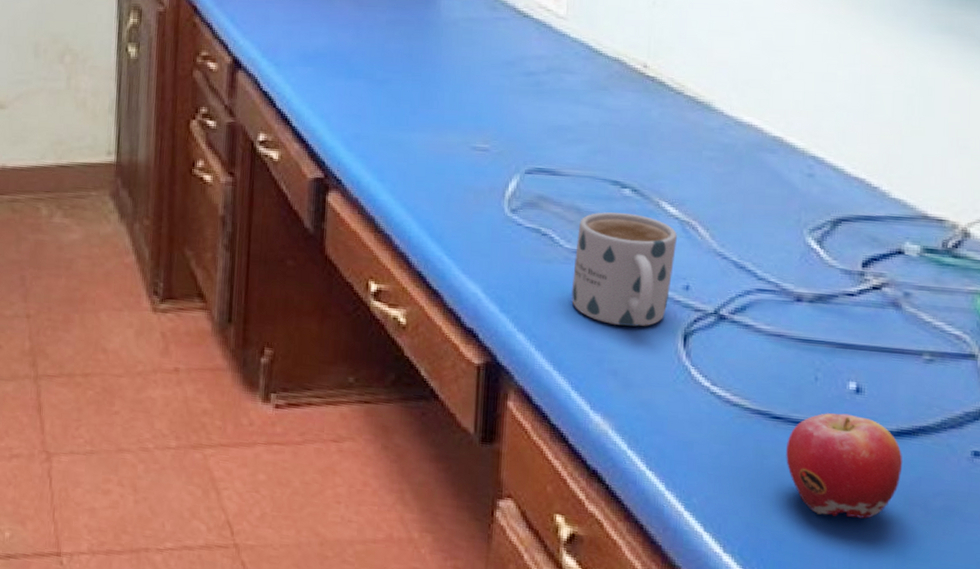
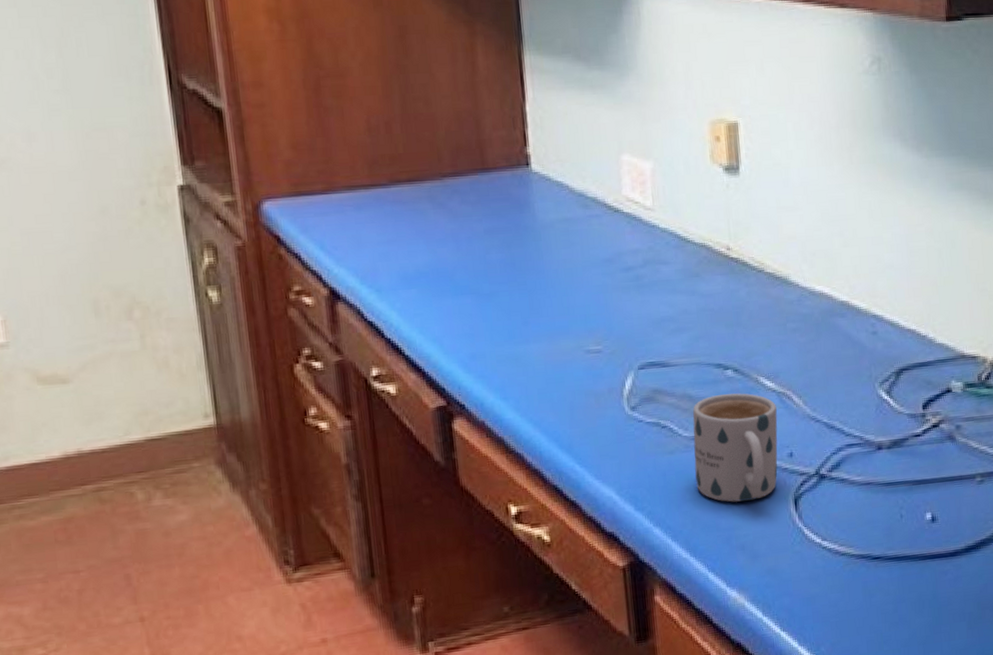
apple: present [786,413,903,519] -> none [886,542,973,636]

